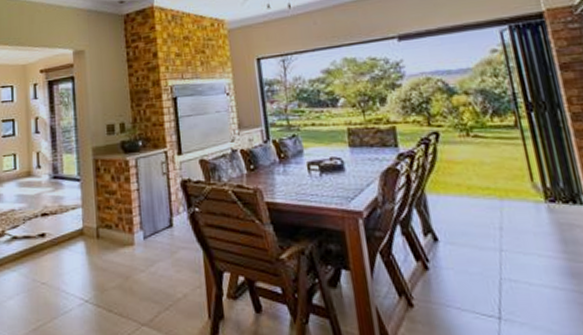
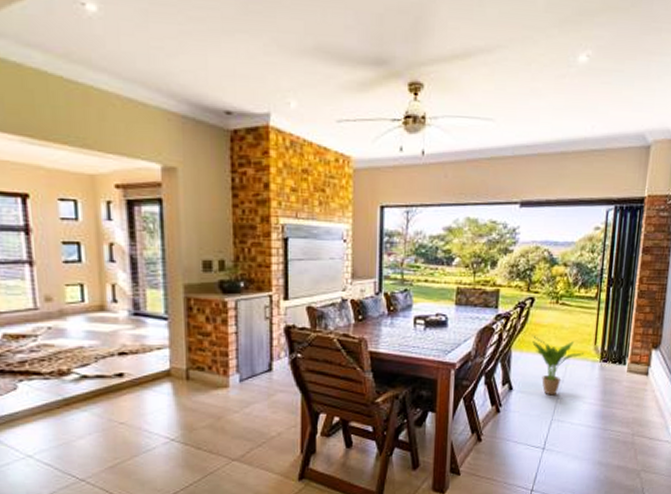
potted plant: none [446,173,520,247] -> present [531,334,584,396]

